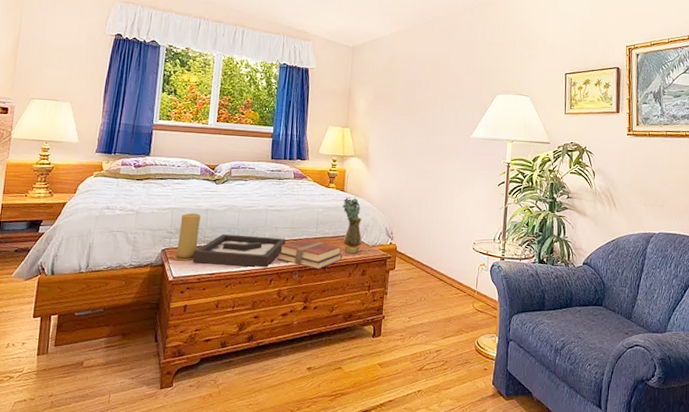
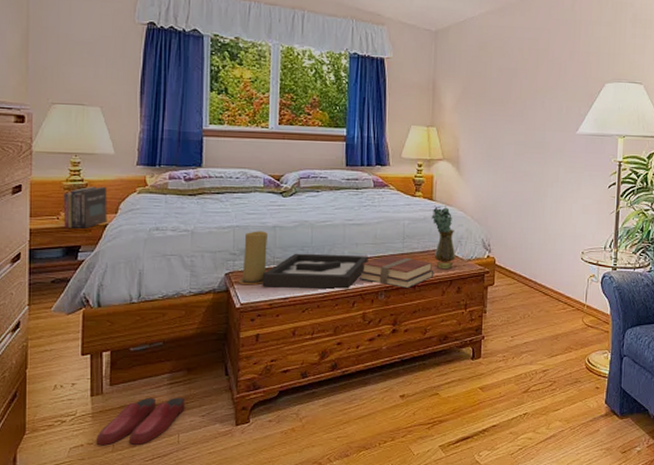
books: none [30,169,70,205] -> present [63,186,108,228]
slippers: none [38,358,118,402] -> present [96,397,186,446]

